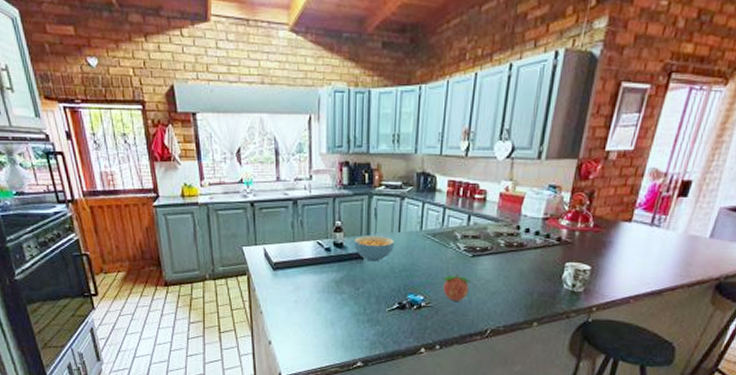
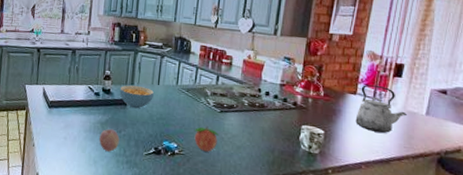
fruit: none [335,286,358,311] -> present [99,128,120,152]
kettle: none [627,208,689,262] -> present [355,84,408,133]

